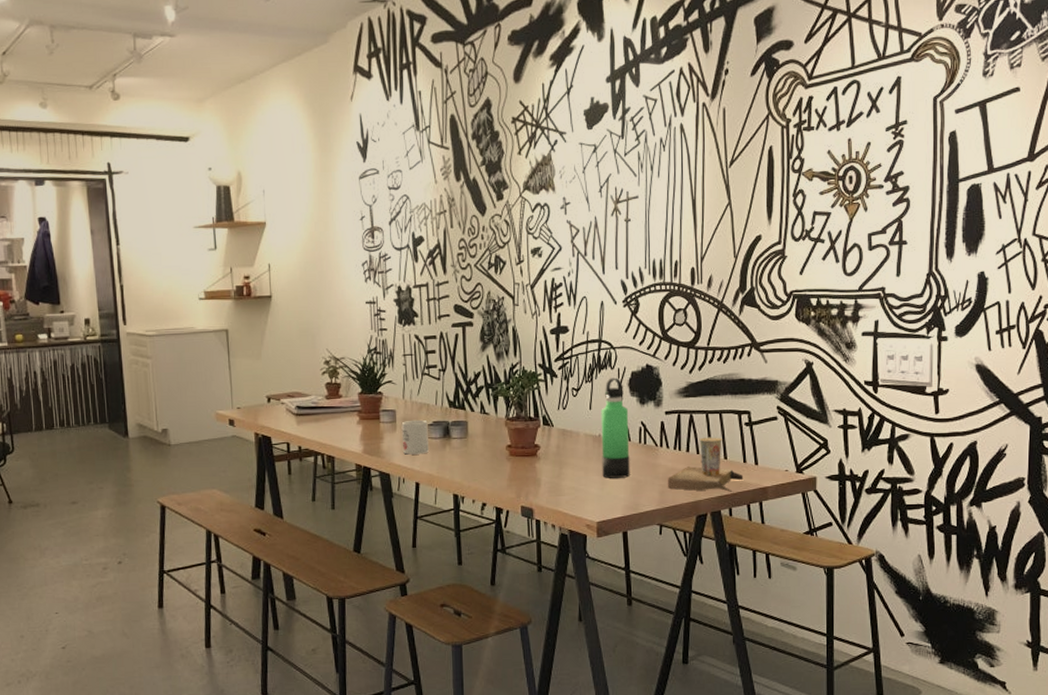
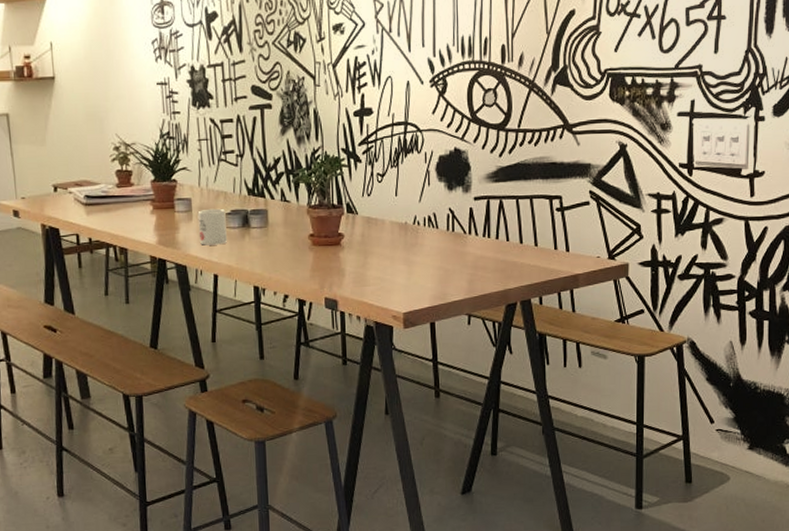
thermos bottle: present [601,378,630,478] -> none [407,162,438,268]
cup: present [667,437,744,493] -> none [476,223,554,281]

